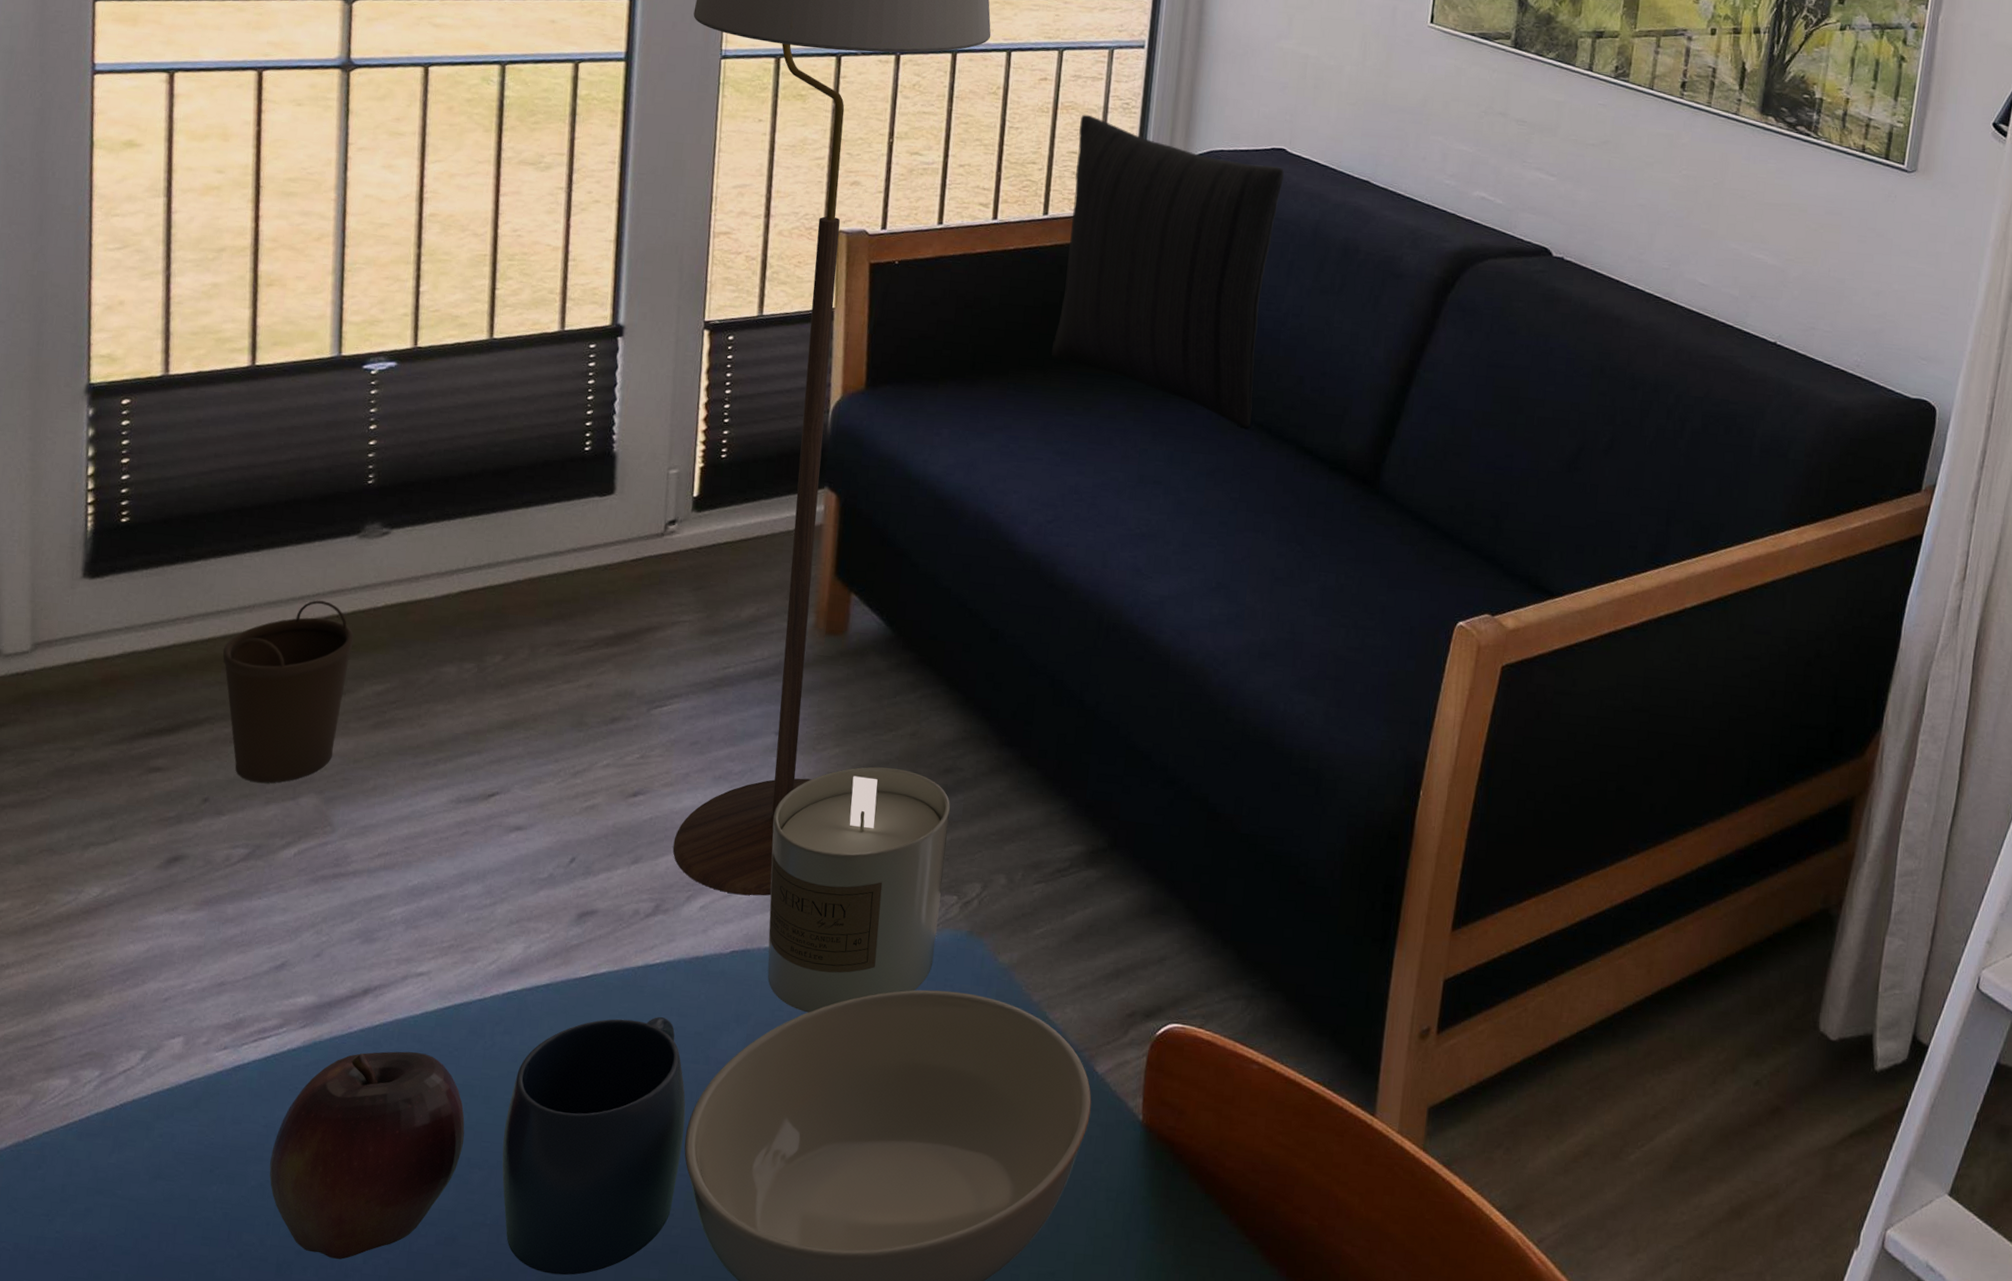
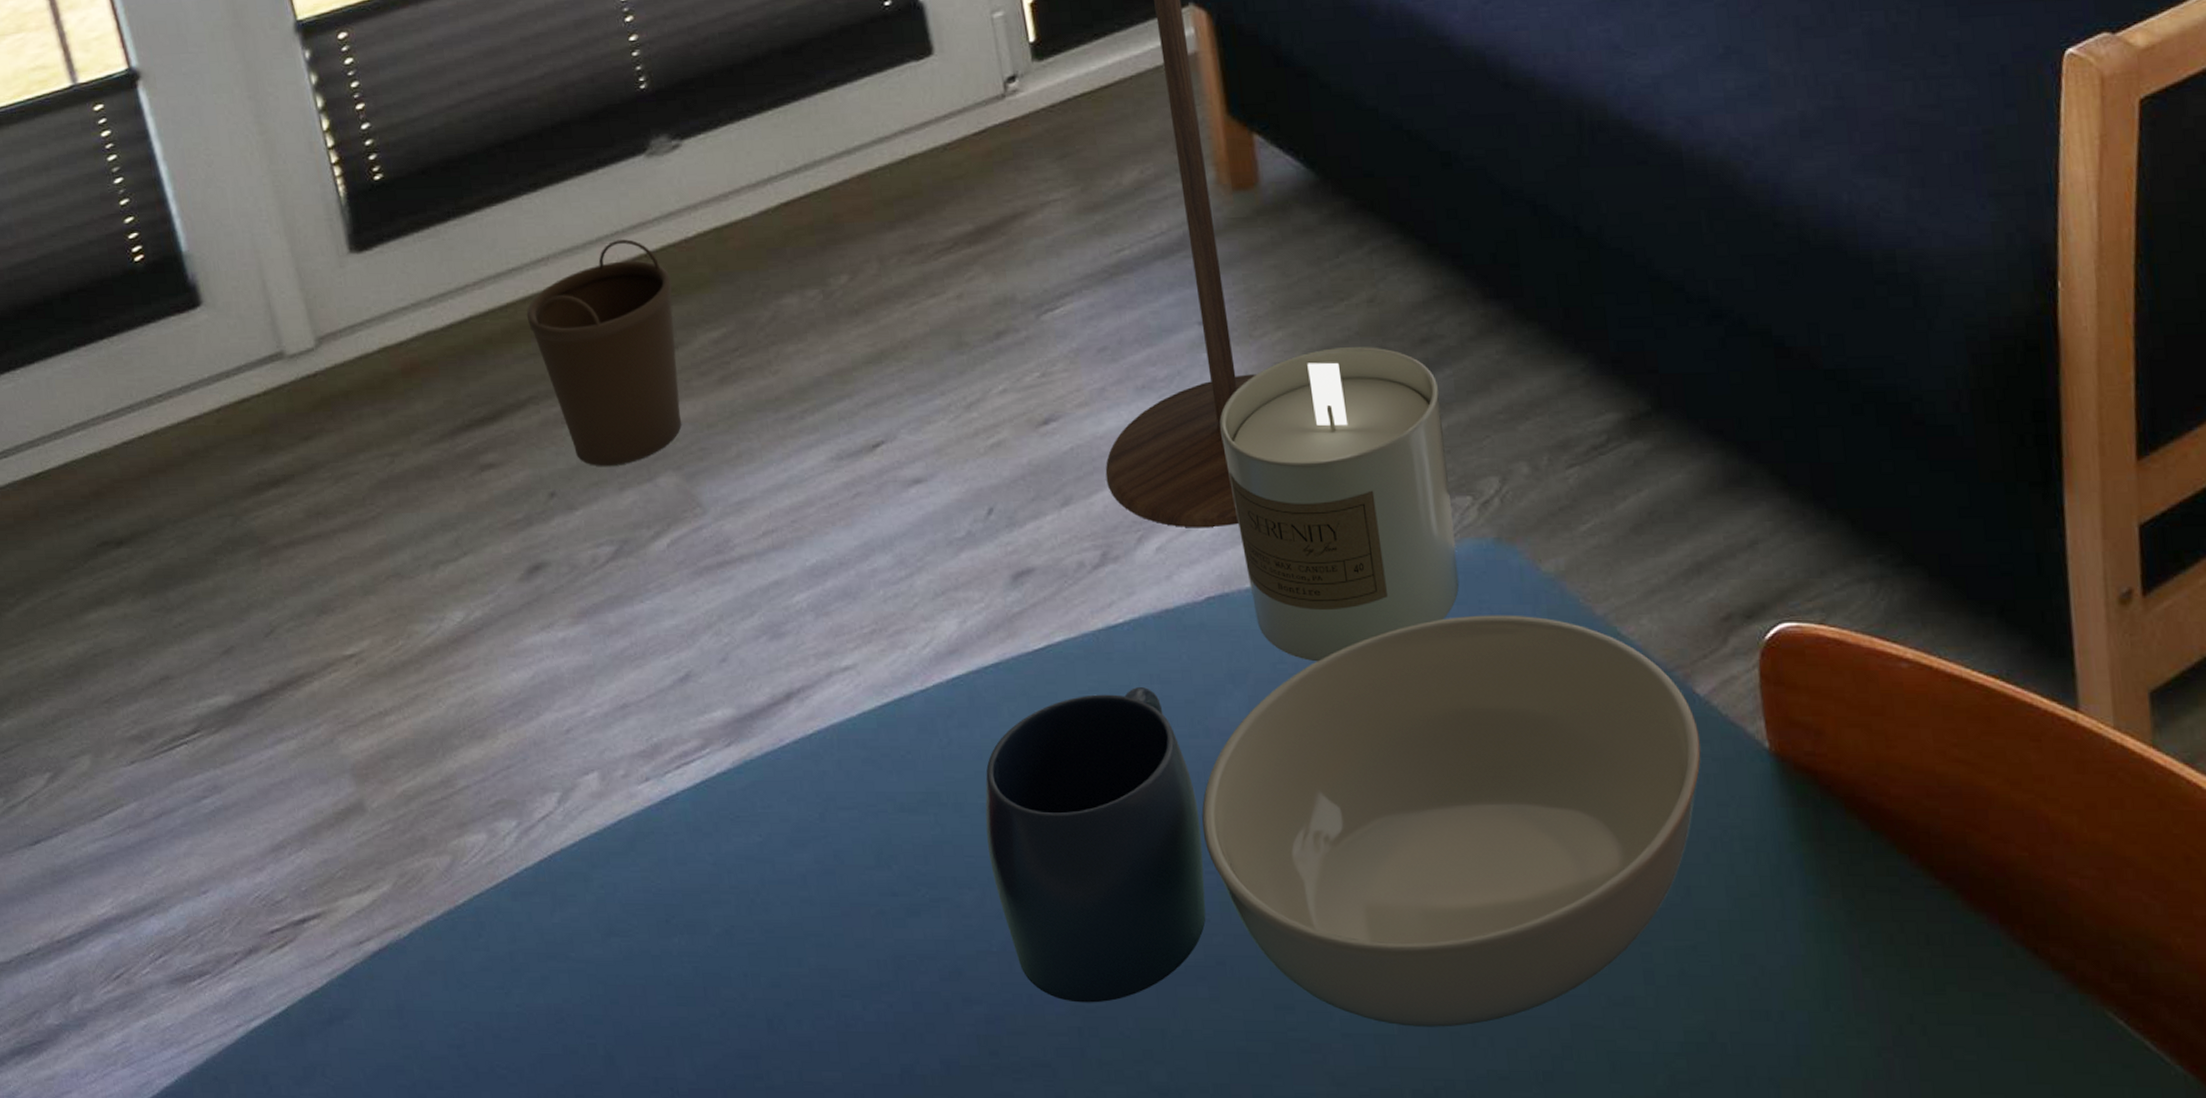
fruit: present [269,1051,465,1259] -> none [728,760,945,1008]

